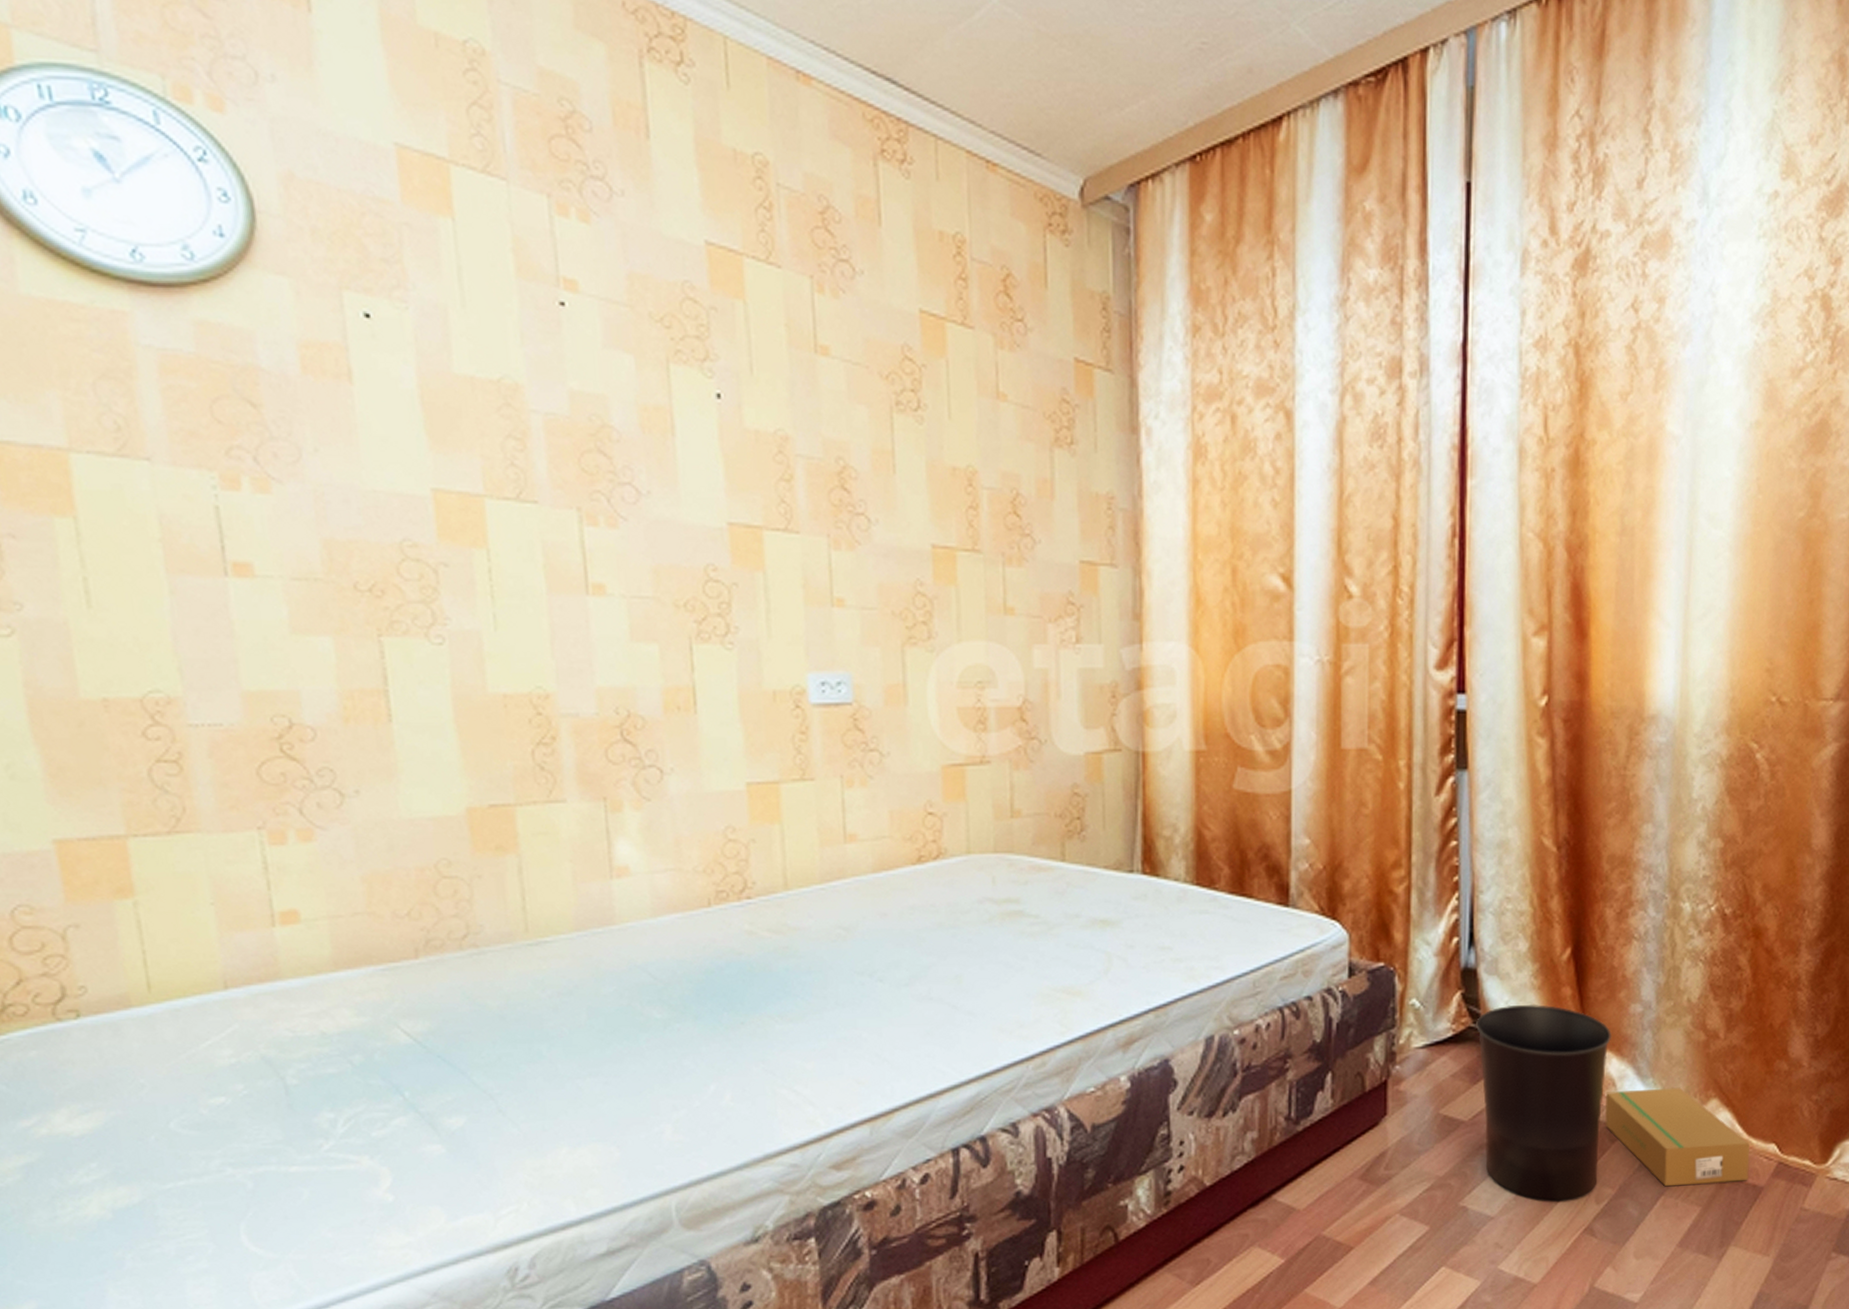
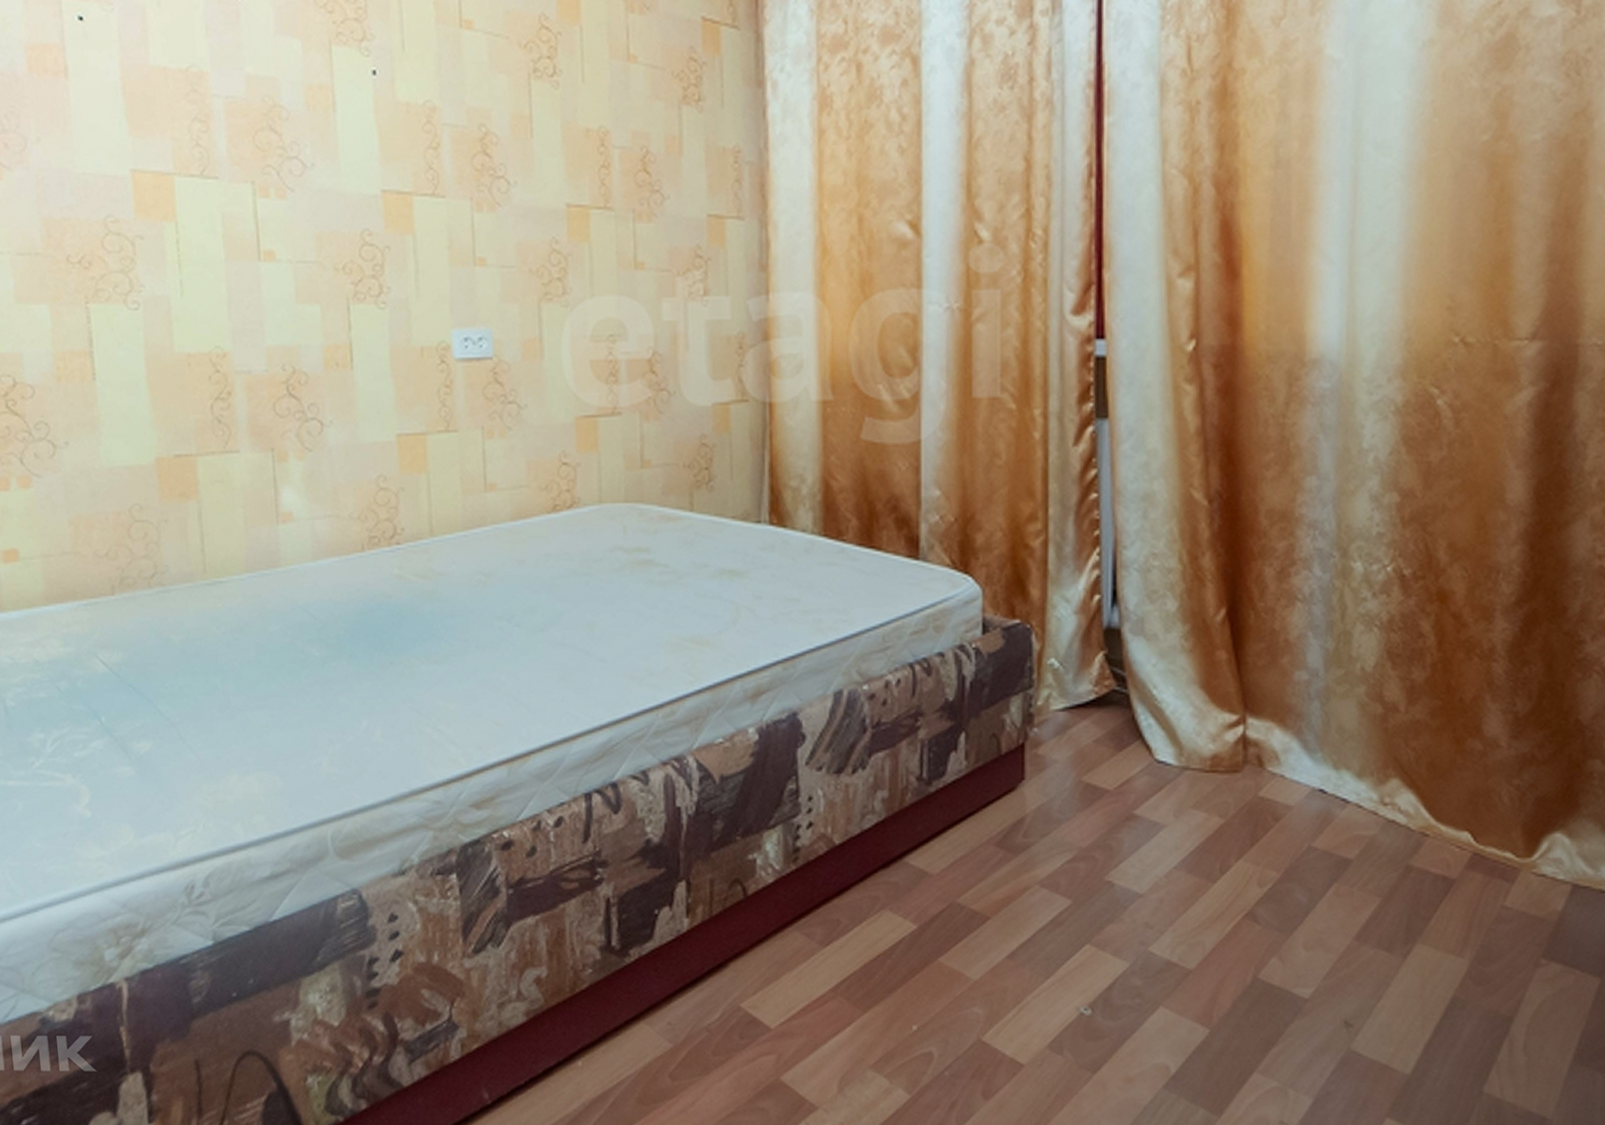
waste bin: present [1476,1005,1613,1201] -> none [1121,669,1275,882]
box: present [1605,1087,1750,1187] -> none [1267,764,1439,873]

